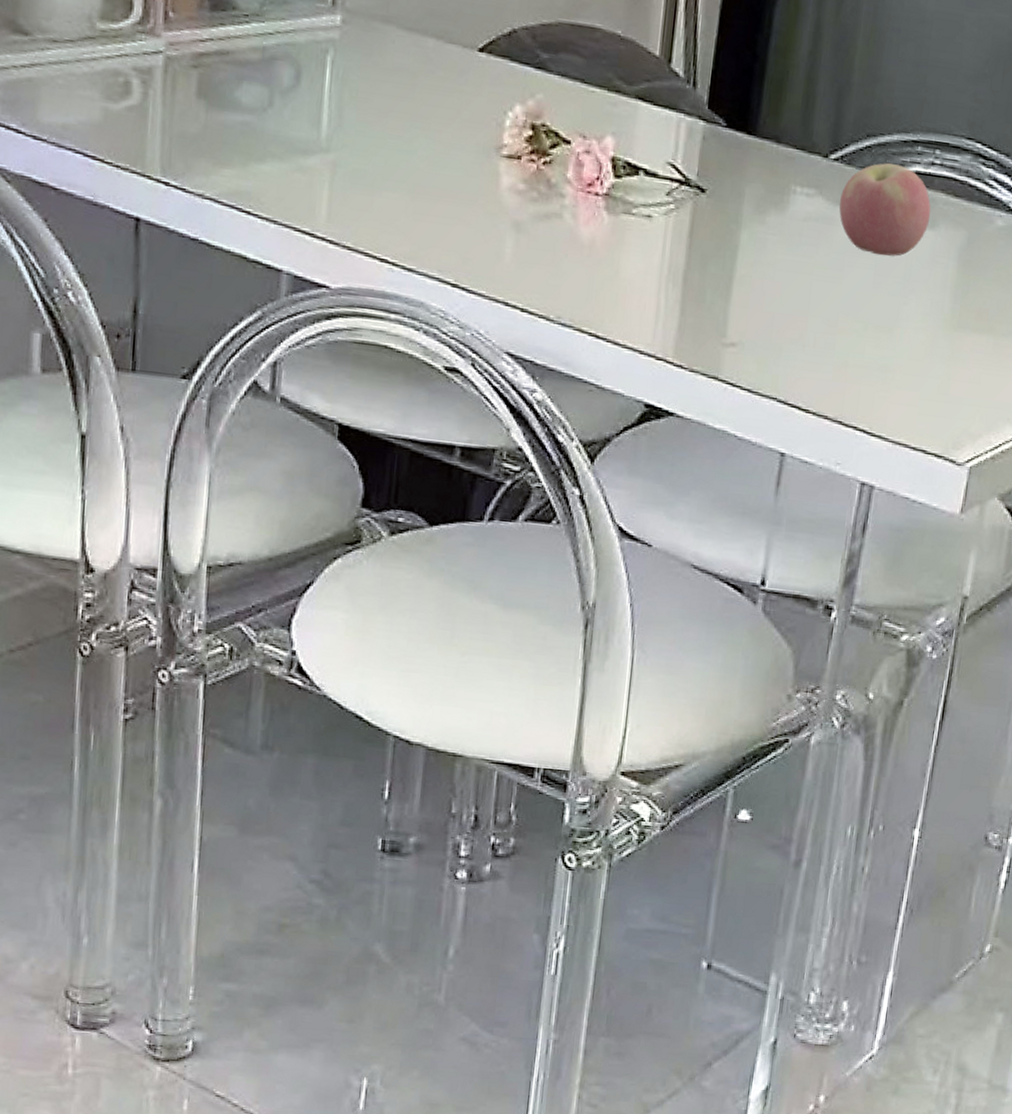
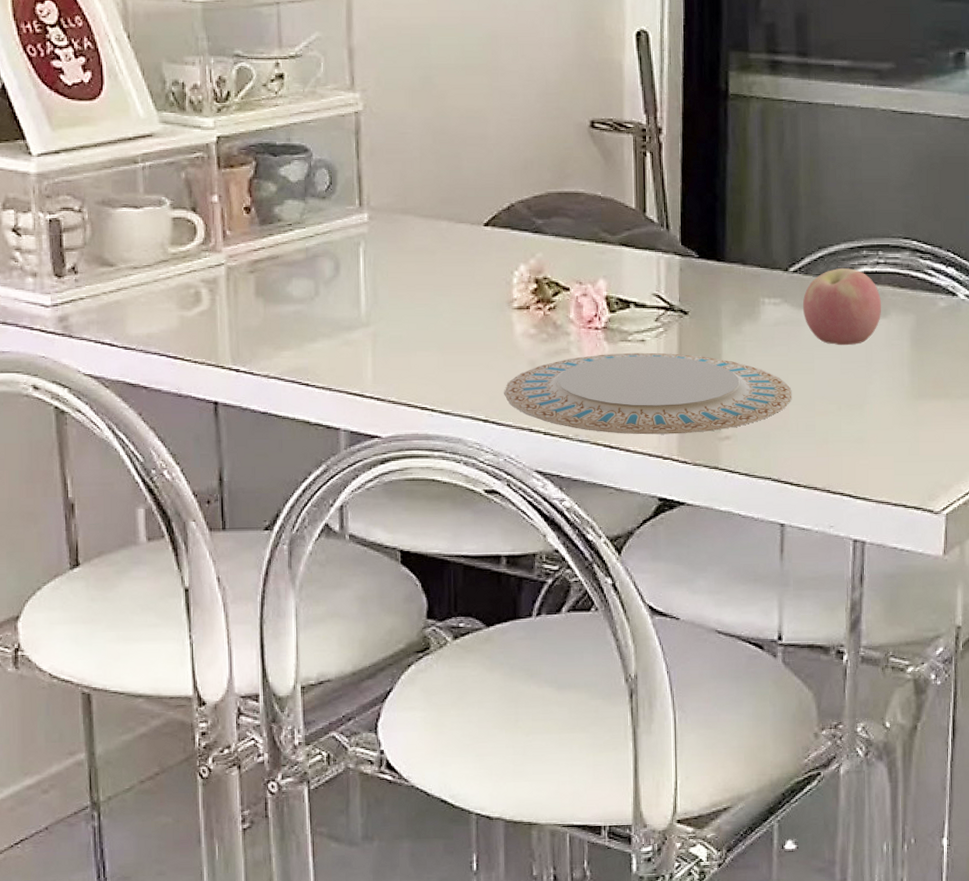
plate: none [479,225,814,335] -> present [504,352,792,435]

